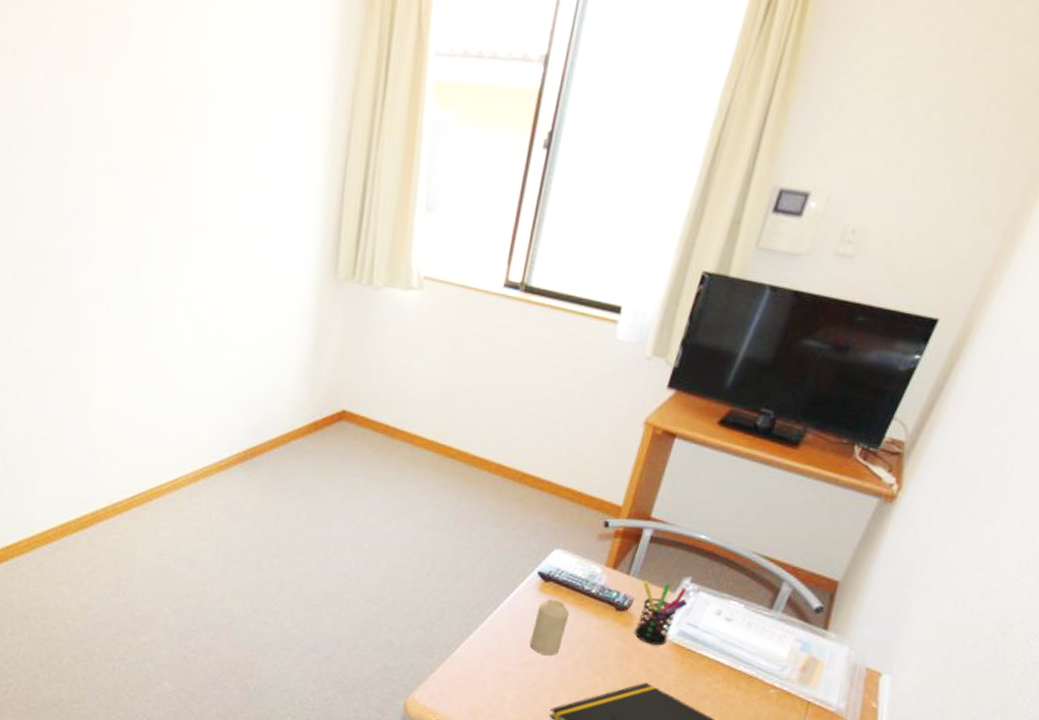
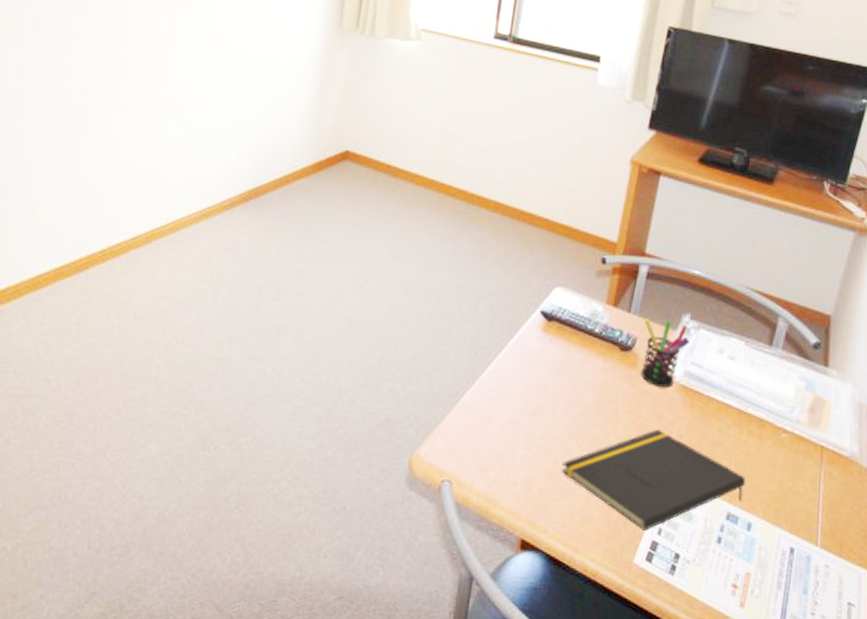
candle: present [530,598,570,655] -> none [537,339,575,402]

